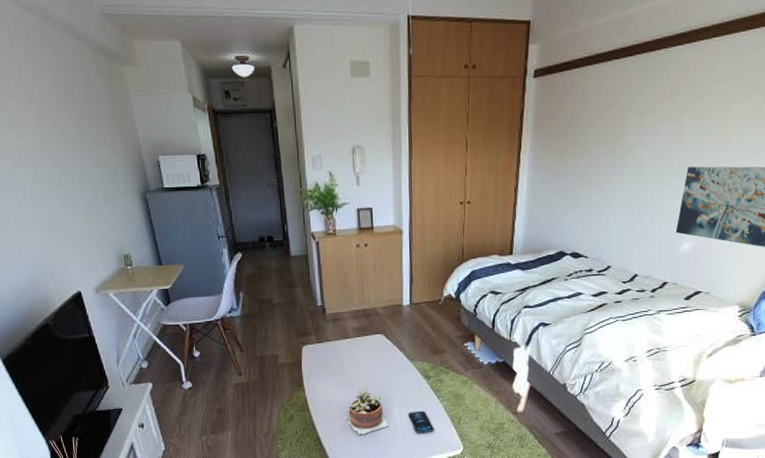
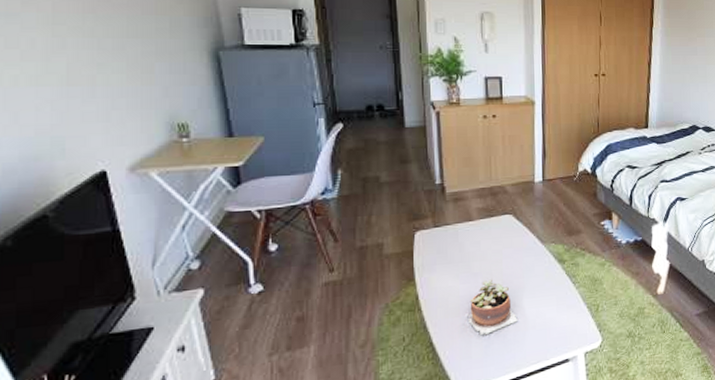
smartphone: present [407,410,434,434] -> none [539,300,569,327]

